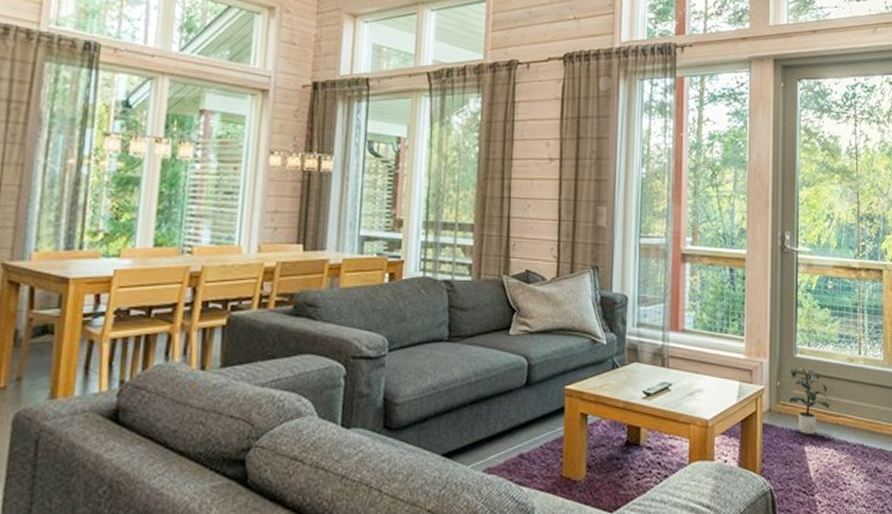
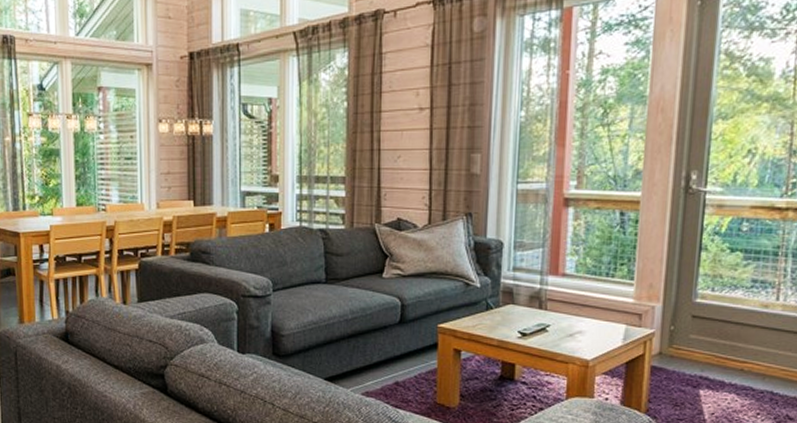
potted plant: present [789,367,830,434] -> none [683,312,734,378]

